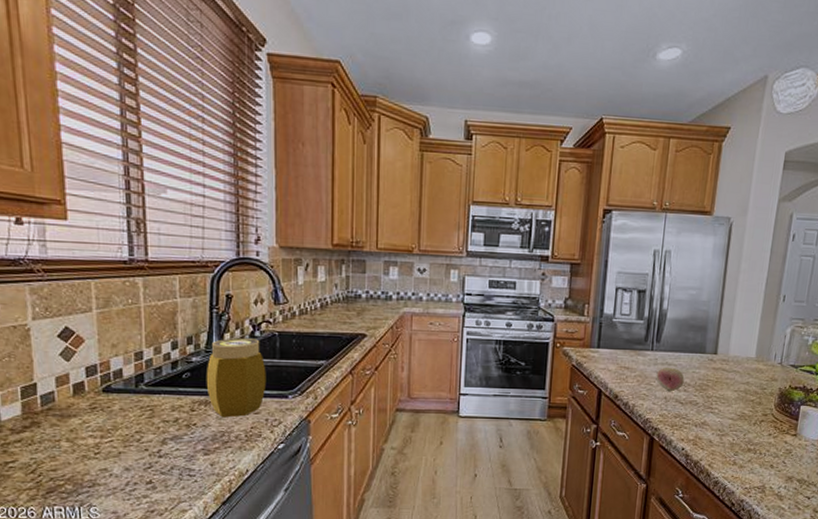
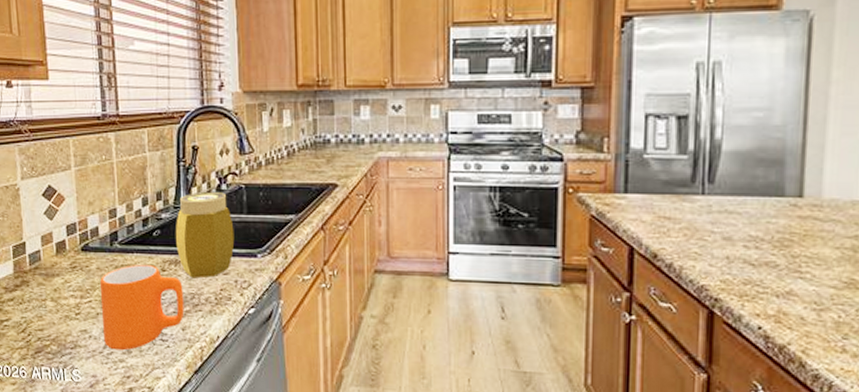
mug: none [122,404,214,487] -> present [99,264,185,351]
fruit: present [656,368,685,392] -> none [711,217,755,250]

